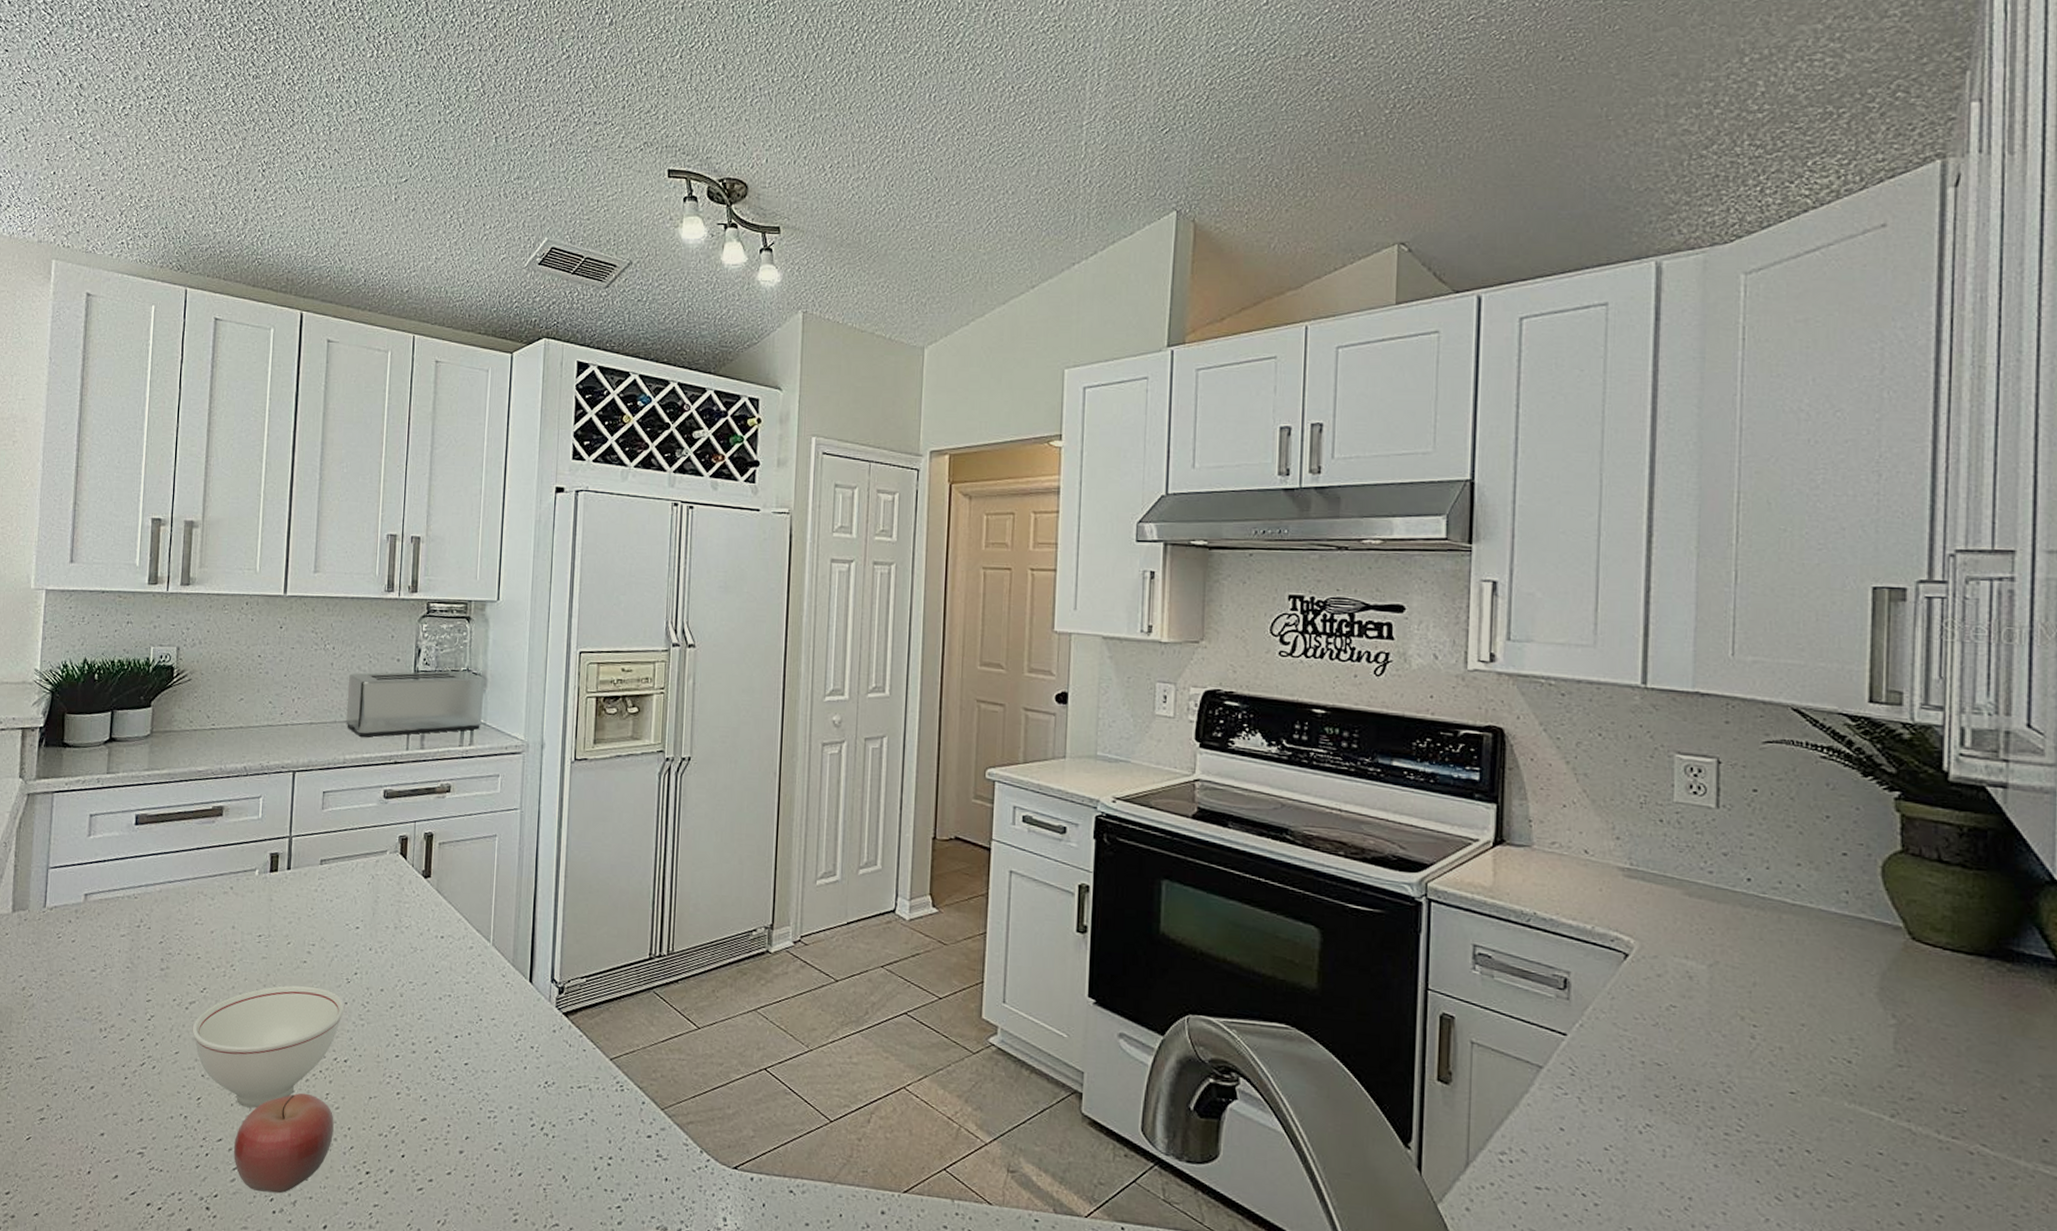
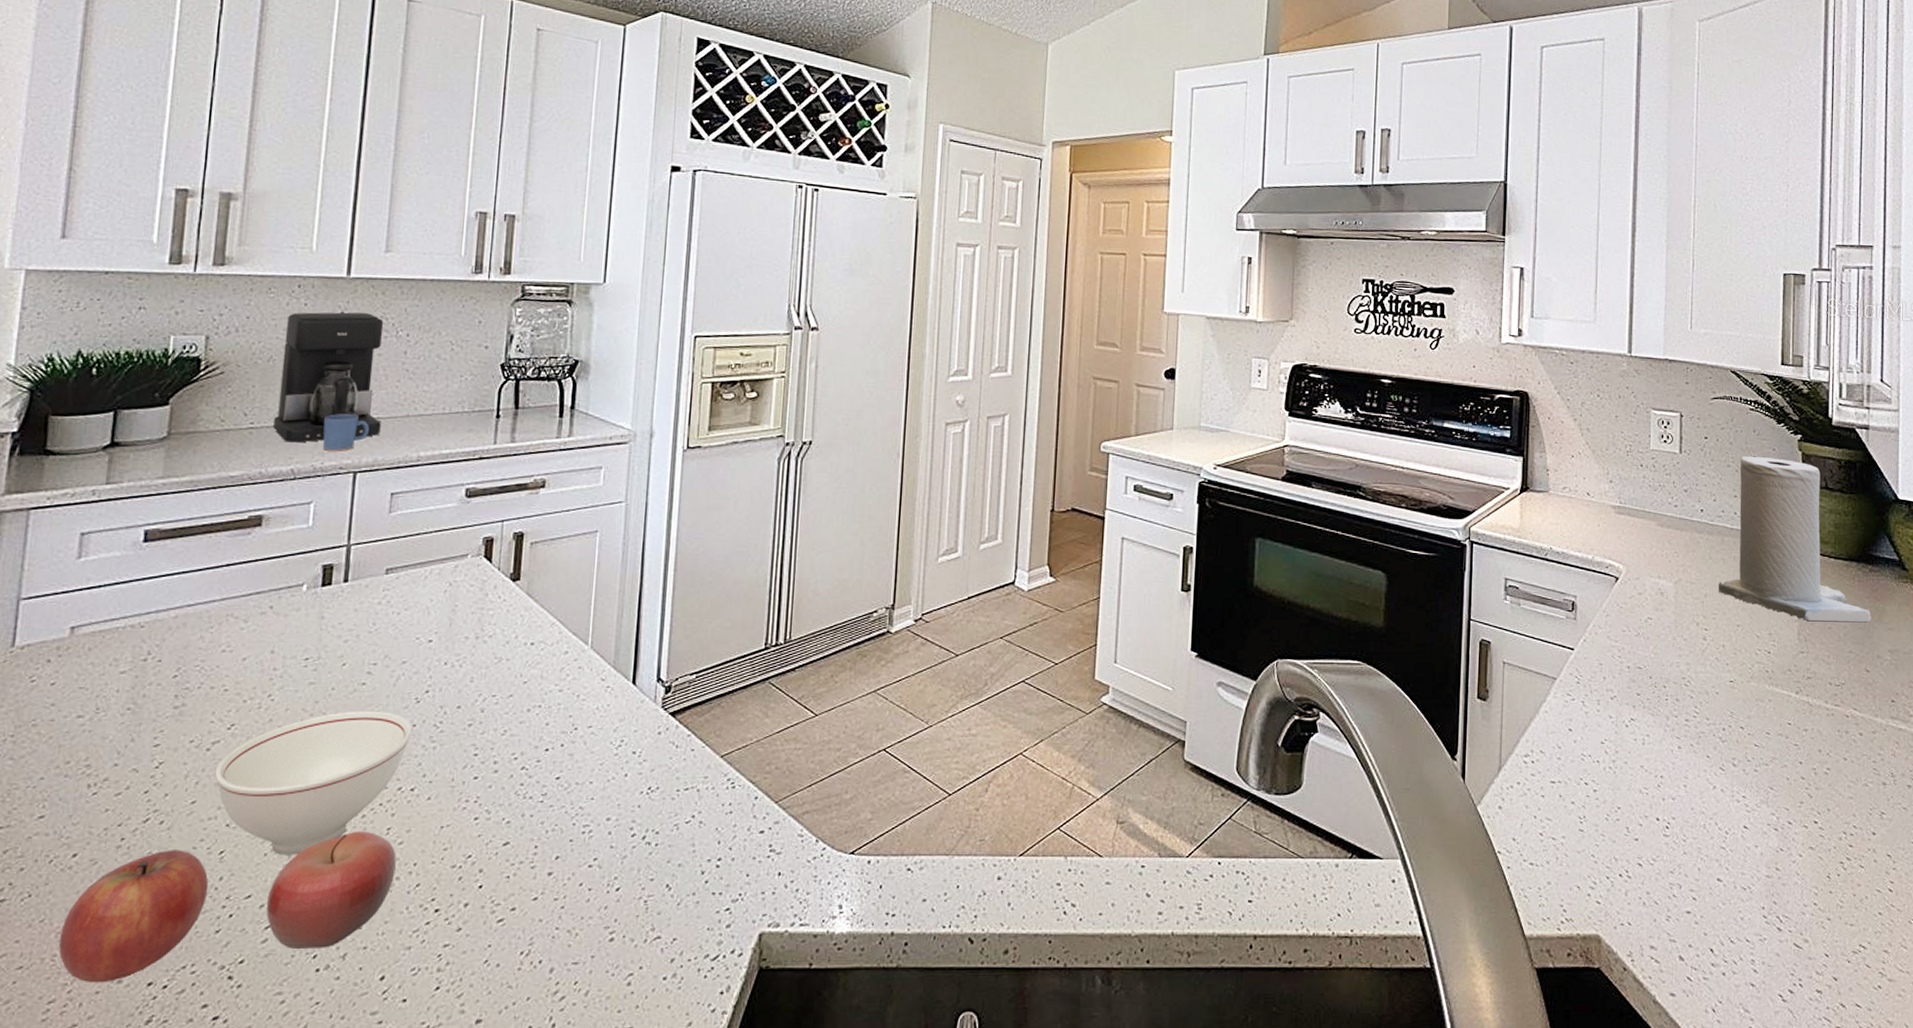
fruit: none [83,1091,190,1198] -> present [59,850,209,983]
coffee maker: none [230,627,314,743] -> present [273,312,384,443]
mug: none [268,718,305,753] -> present [322,414,369,452]
toaster: present [346,670,485,737] -> none [421,357,588,432]
paper towel: none [1772,815,2011,1036] -> present [1718,456,1871,623]

